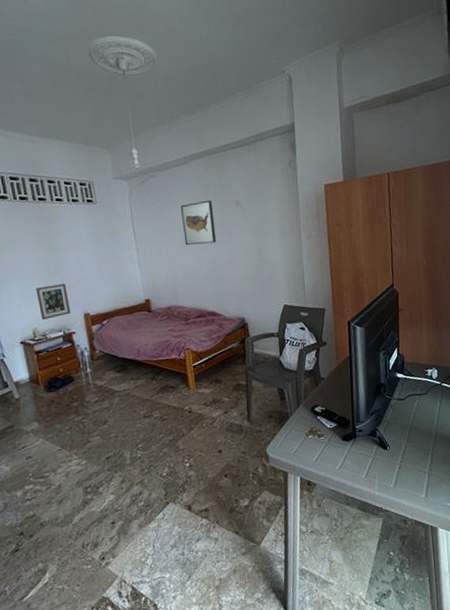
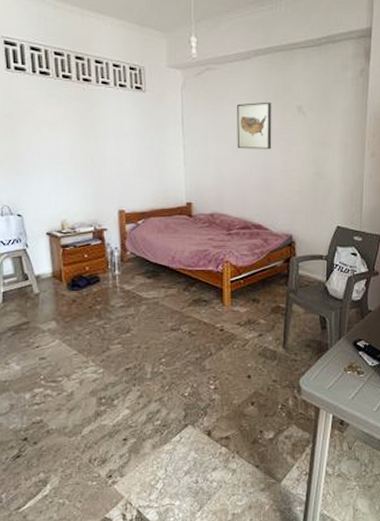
picture frame: present [35,284,71,320] -> none [69,175,104,212]

